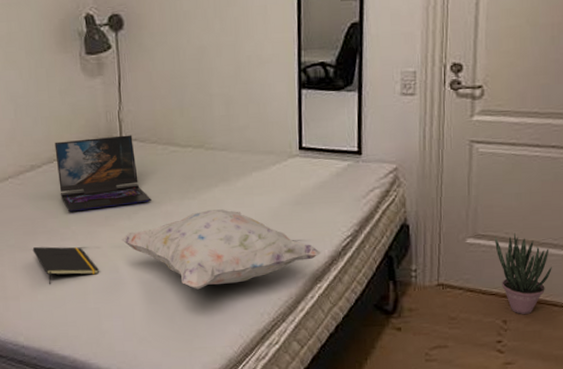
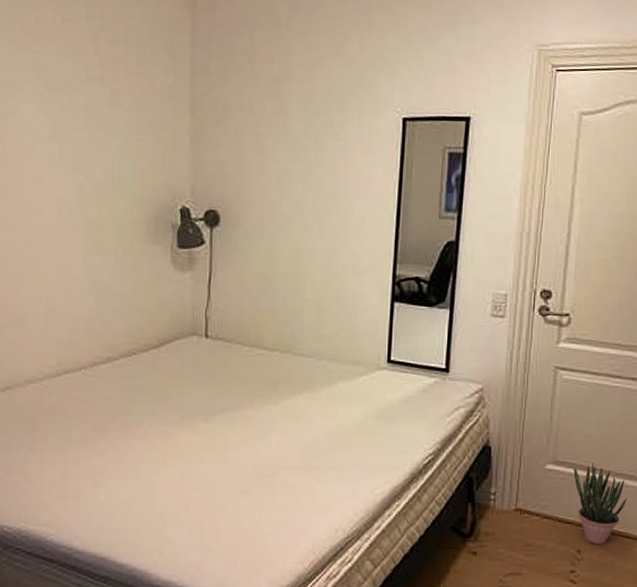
notepad: present [32,246,99,285] -> none [99,444,169,486]
laptop: present [54,135,151,212] -> none [135,333,232,410]
decorative pillow: present [122,209,322,290] -> none [197,417,402,500]

